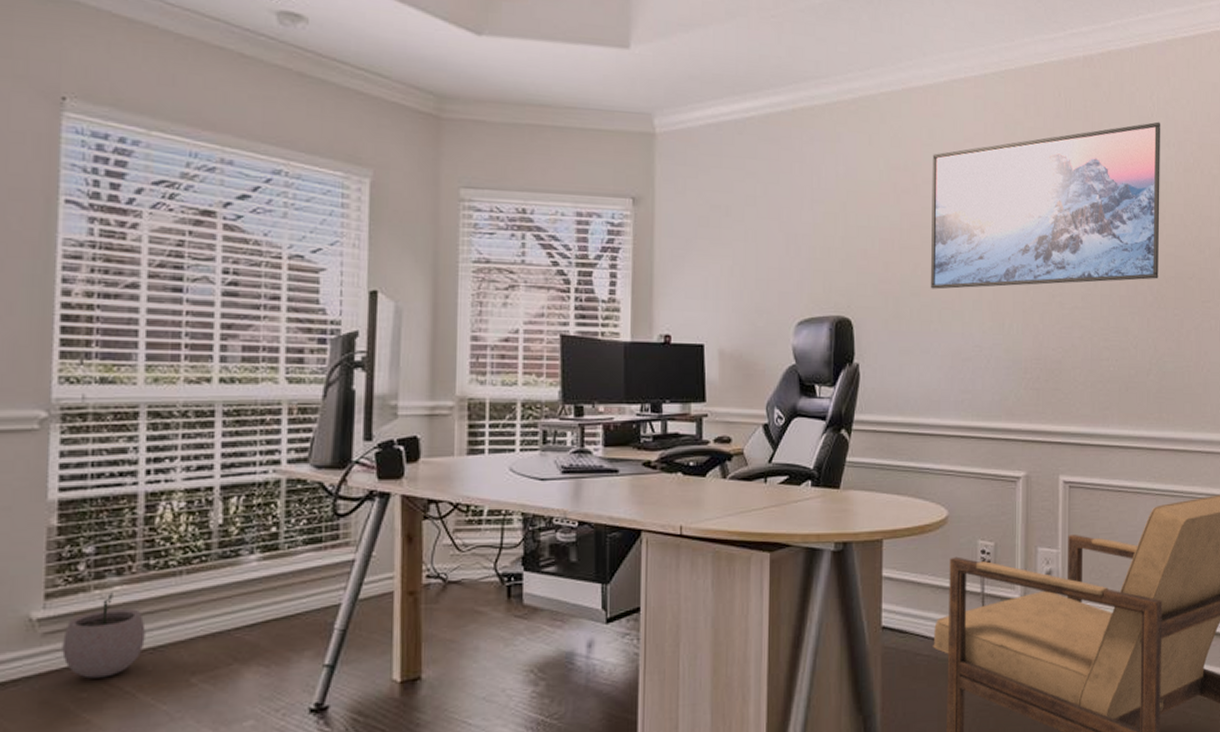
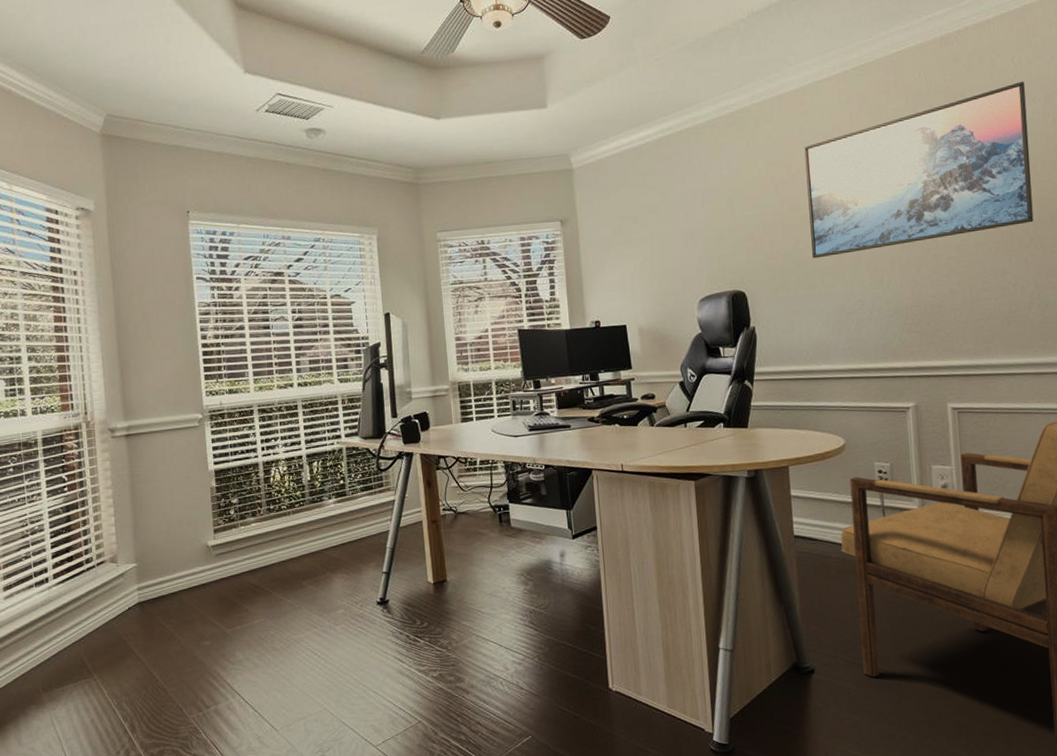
plant pot: present [62,592,146,679] -> none [227,527,273,583]

